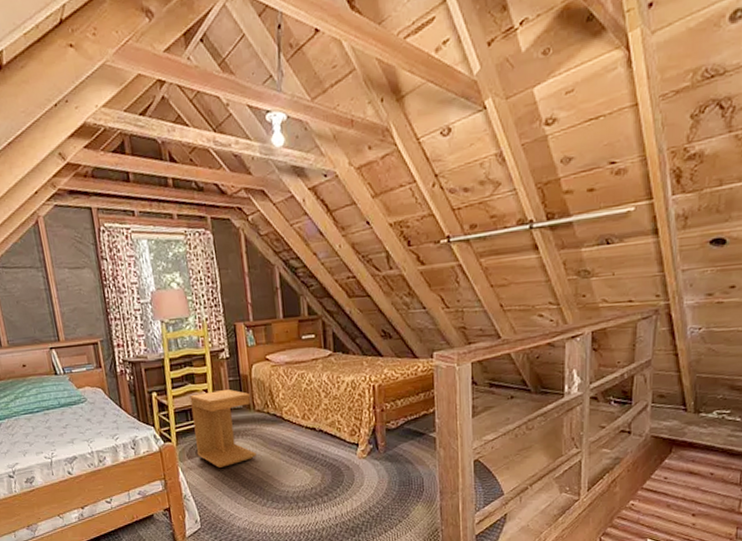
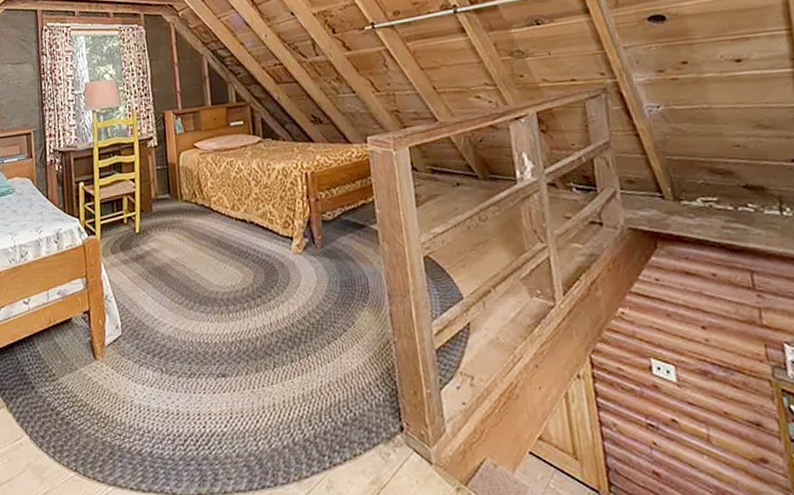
side table: present [190,388,257,468] -> none [117,178,183,264]

